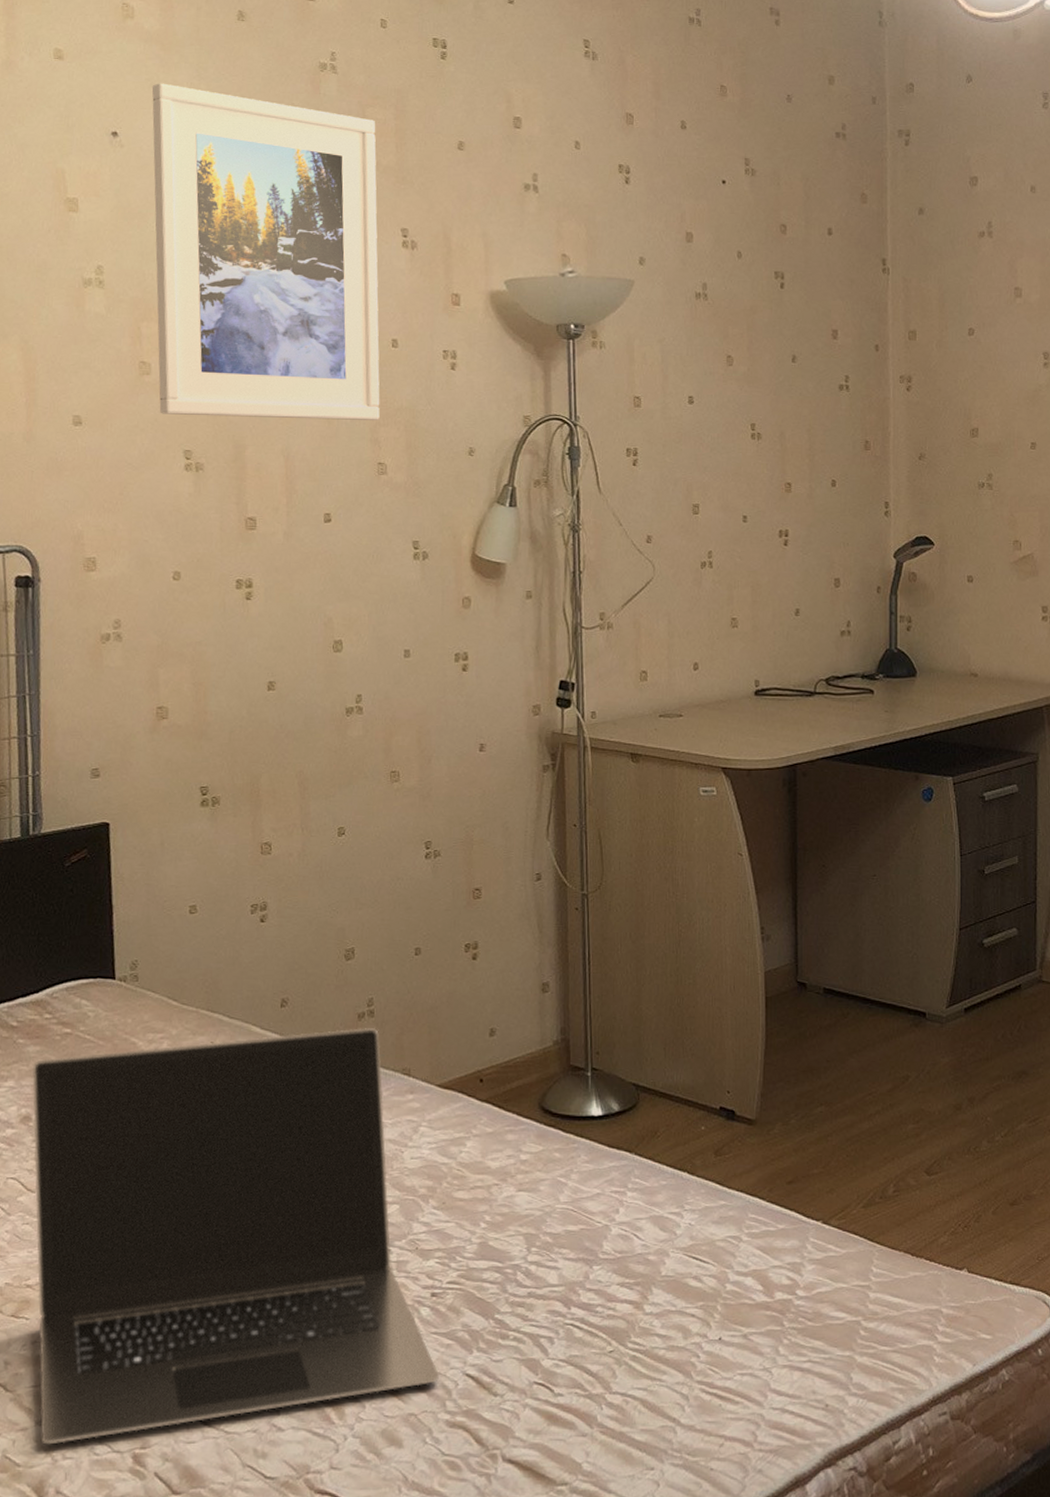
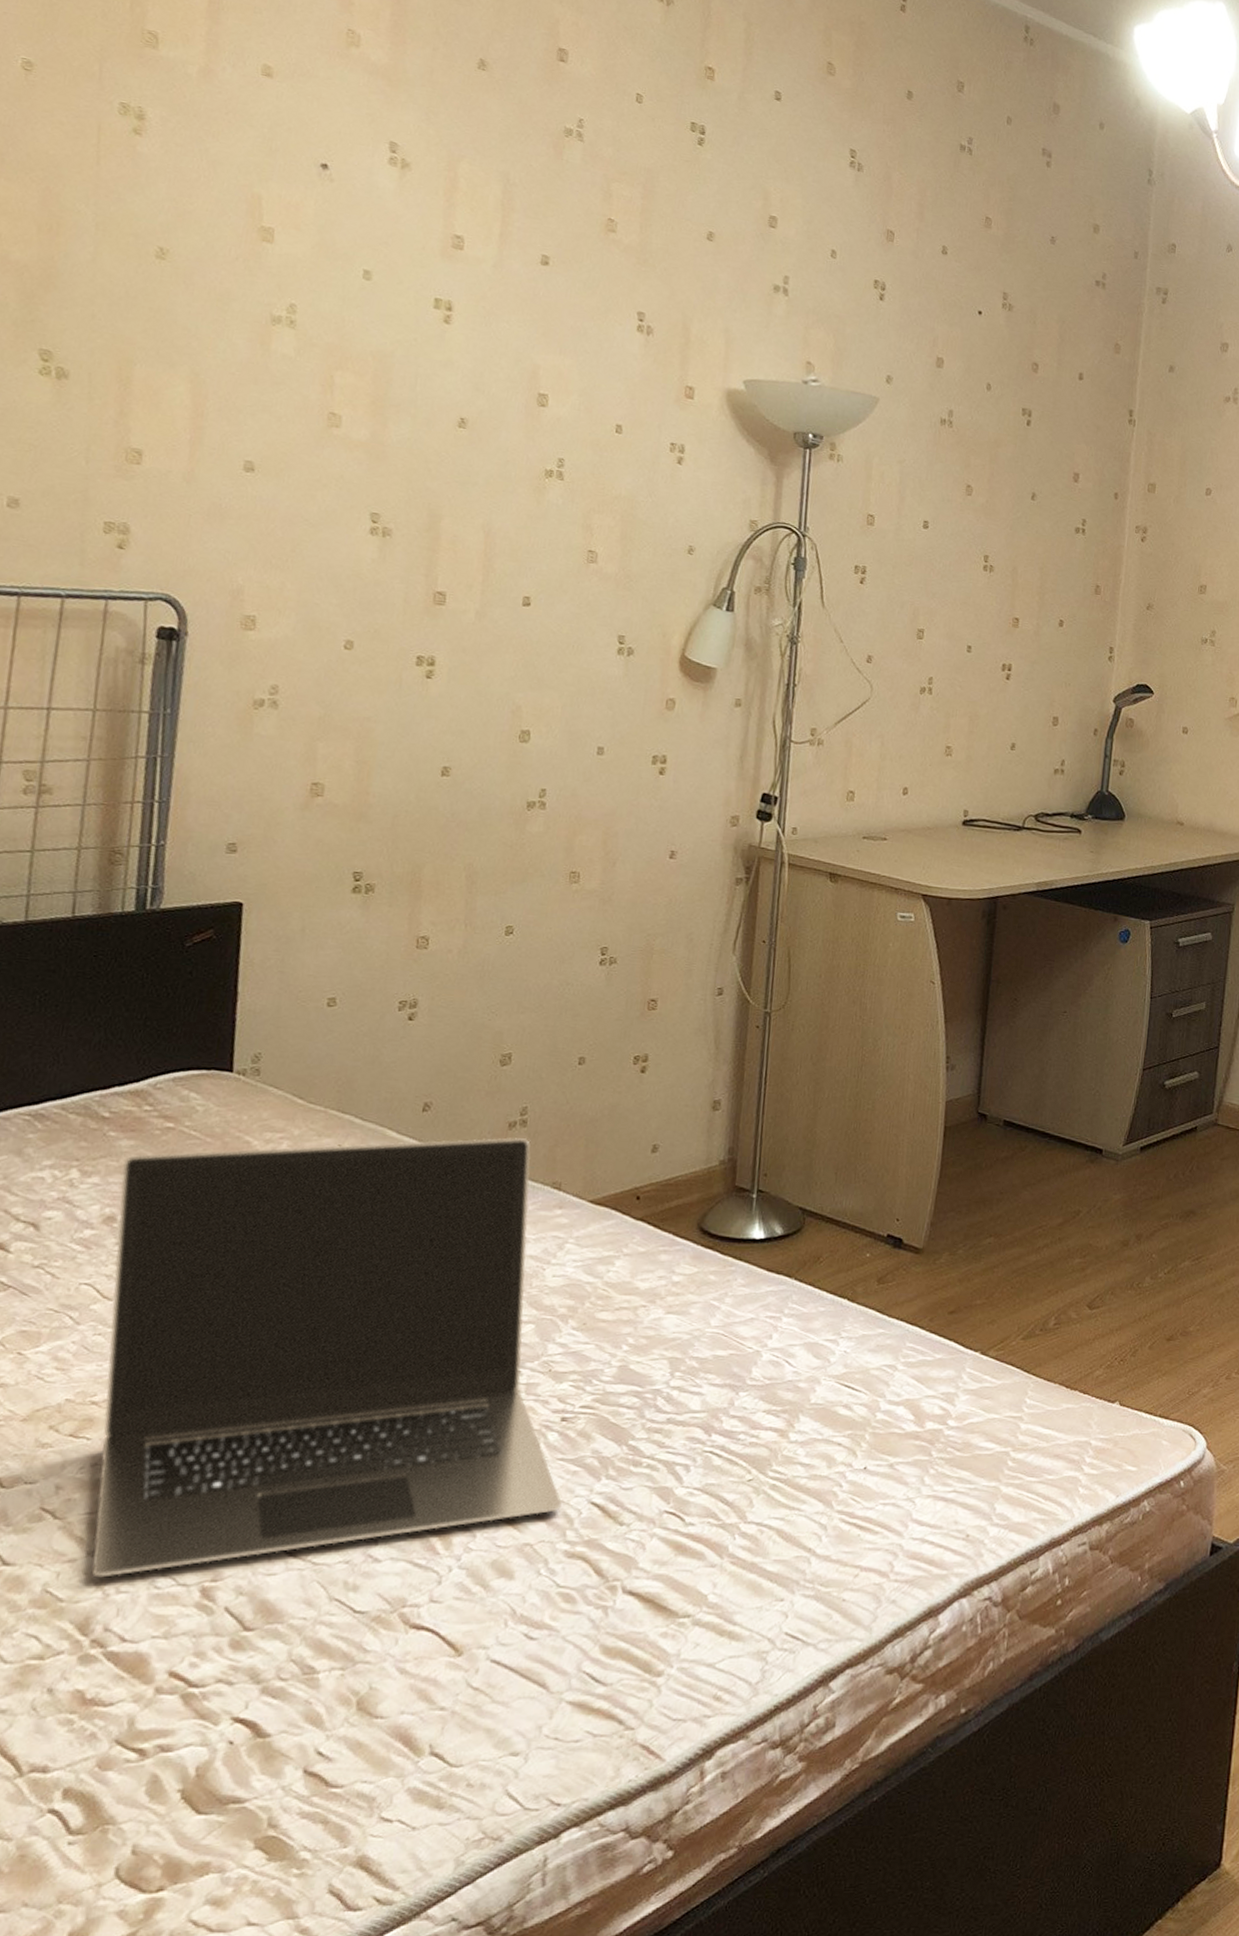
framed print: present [152,83,380,420] -> none [347,120,620,506]

